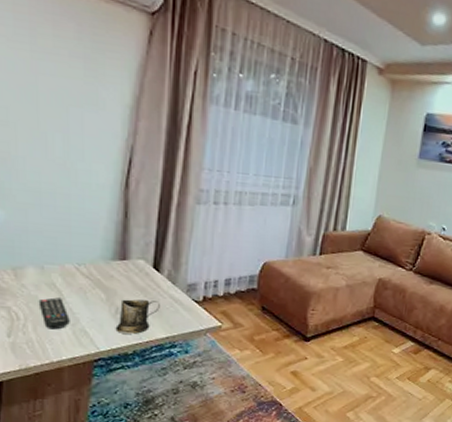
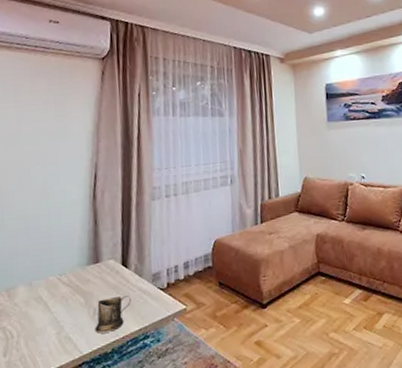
remote control: present [38,297,70,330] -> none [28,309,56,342]

